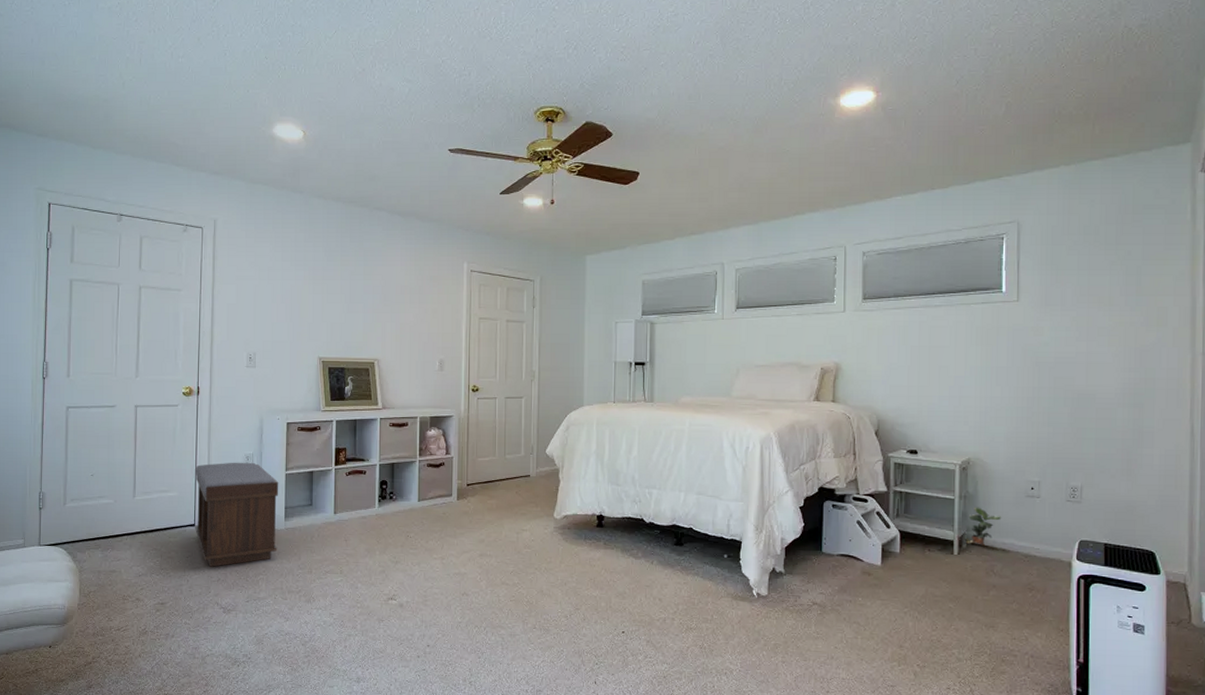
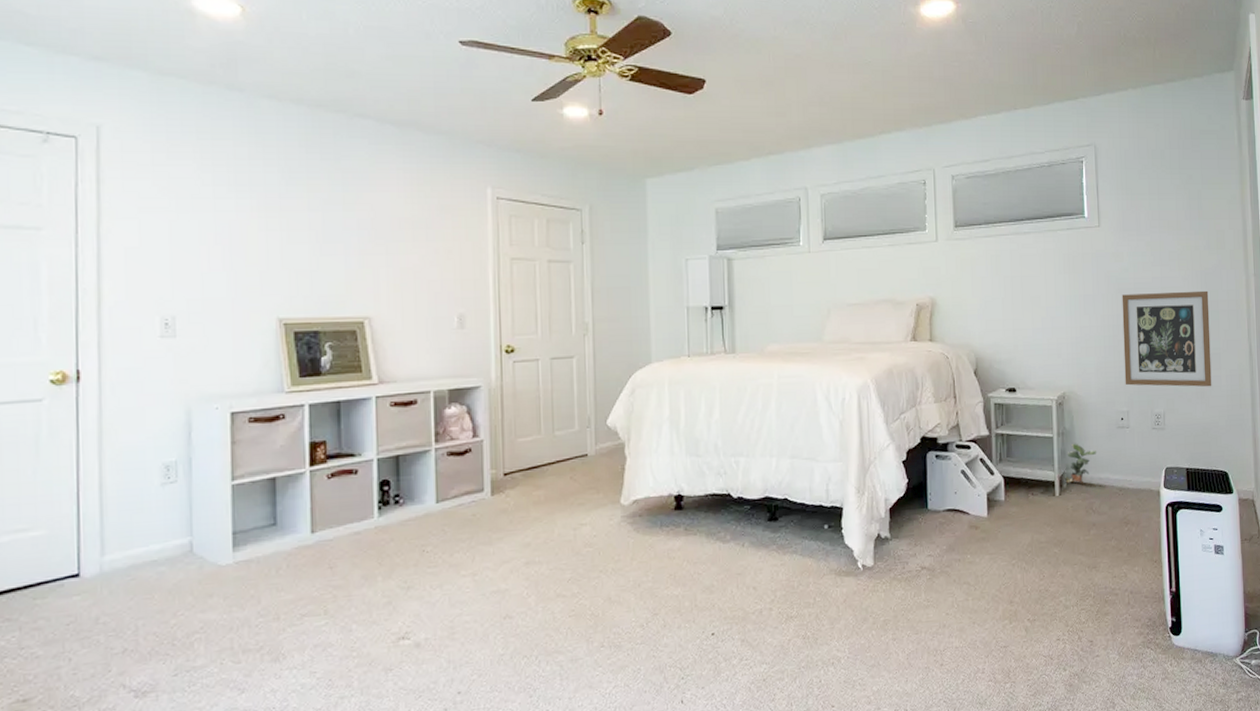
bench: present [195,462,279,567] -> none [77,473,223,634]
wall art: none [1038,367,1143,465] -> present [1122,290,1212,387]

